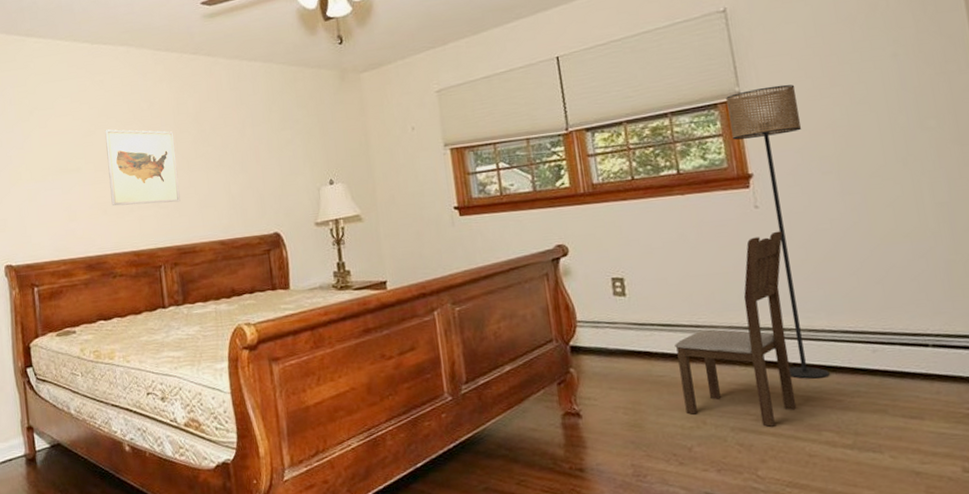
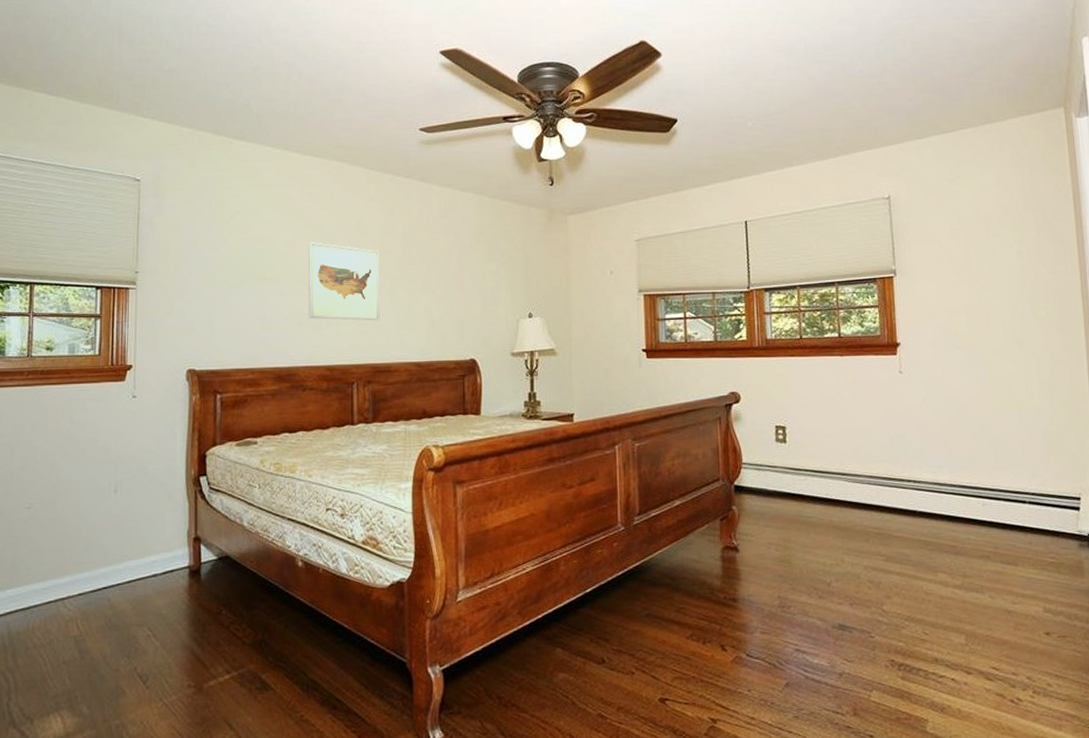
chair: present [675,231,797,427] -> none [824,395,919,567]
floor lamp: present [726,84,830,379] -> none [884,268,948,526]

